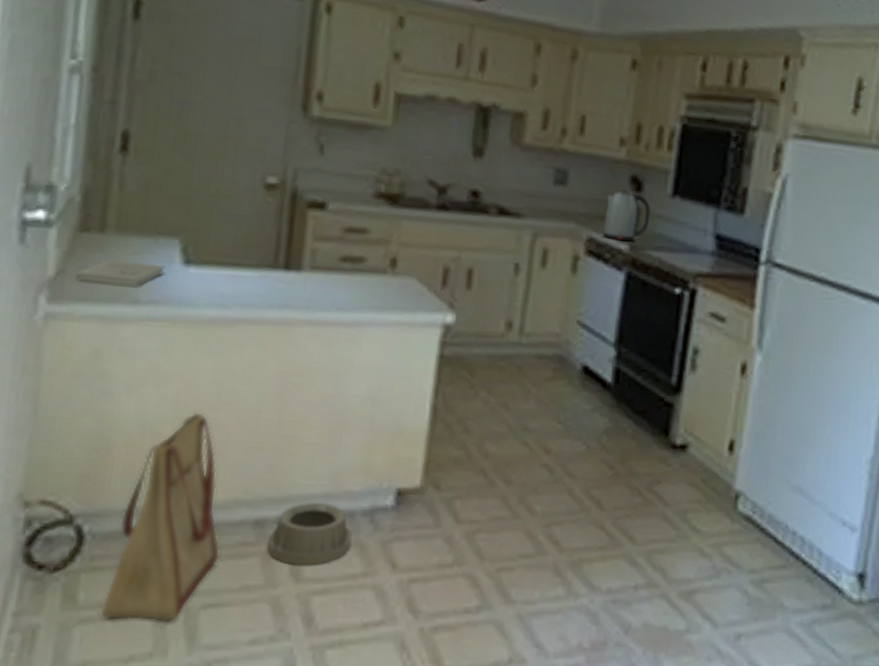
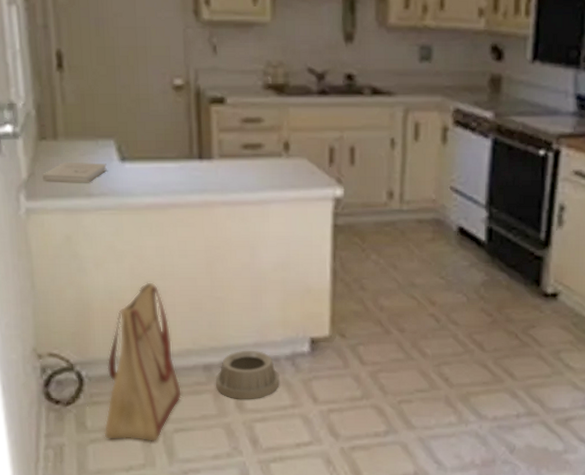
kettle: present [603,189,651,242] -> none [469,59,512,109]

